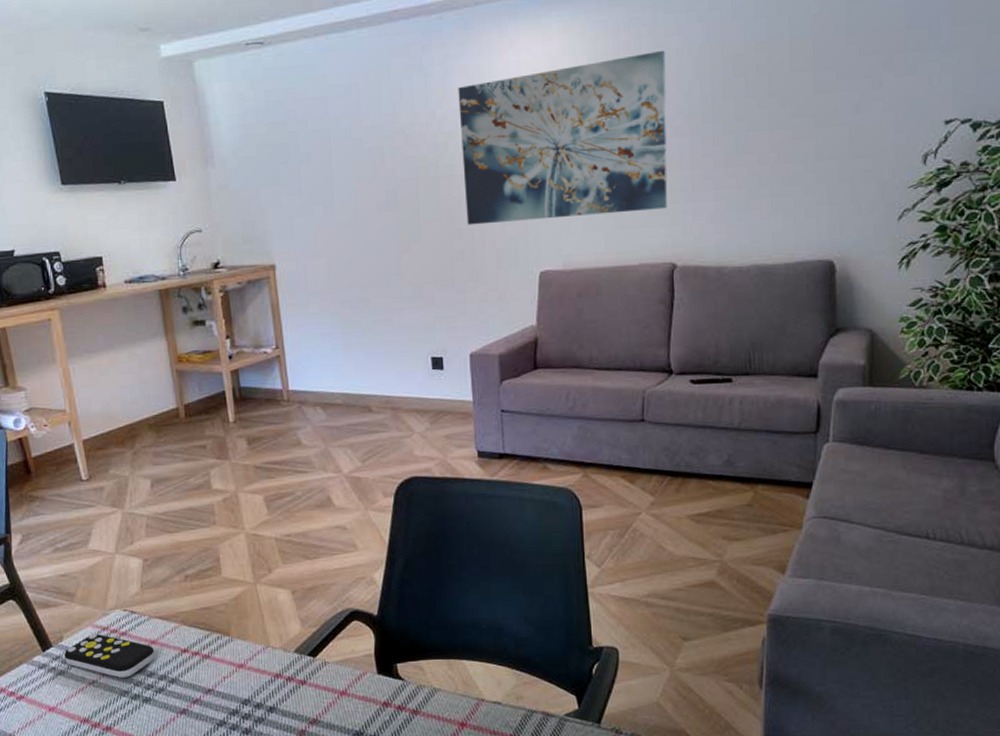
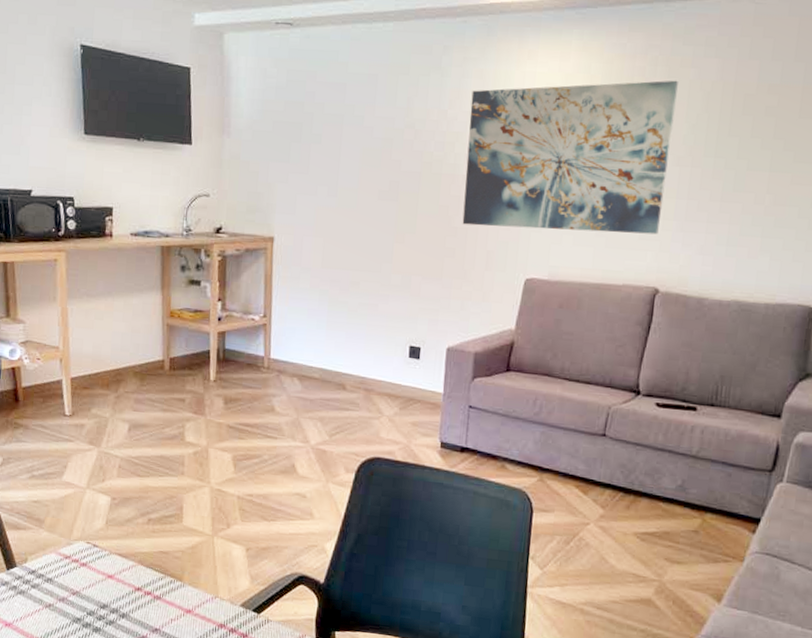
remote control: present [64,634,155,678] -> none [26,560,111,606]

